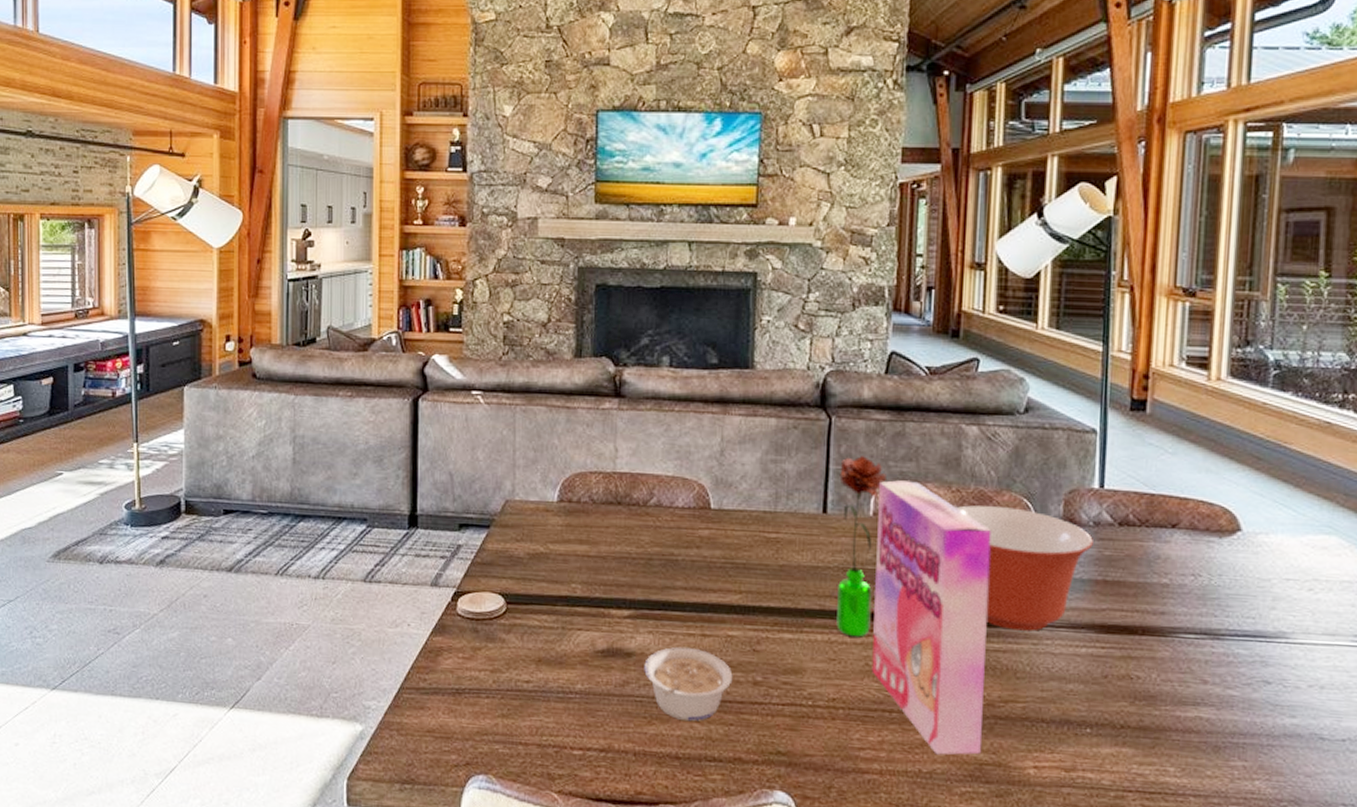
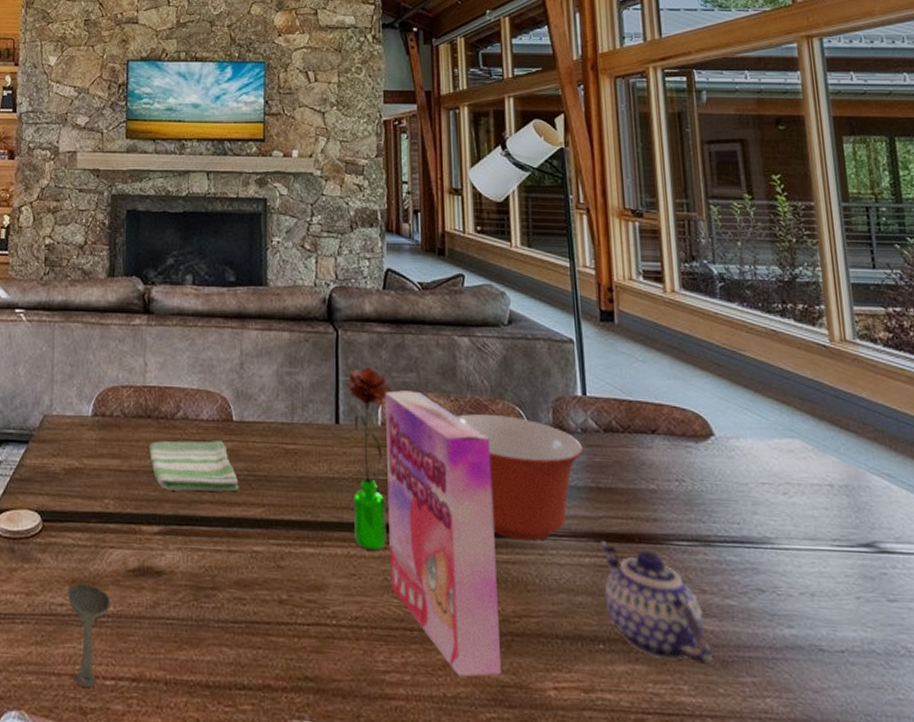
spoon: none [534,662,578,757] -> present [68,583,111,689]
dish towel: none [620,527,715,579] -> present [149,440,239,492]
legume: present [644,647,733,722] -> none [174,564,259,646]
teapot: none [1097,631,1205,750] -> present [601,540,713,666]

